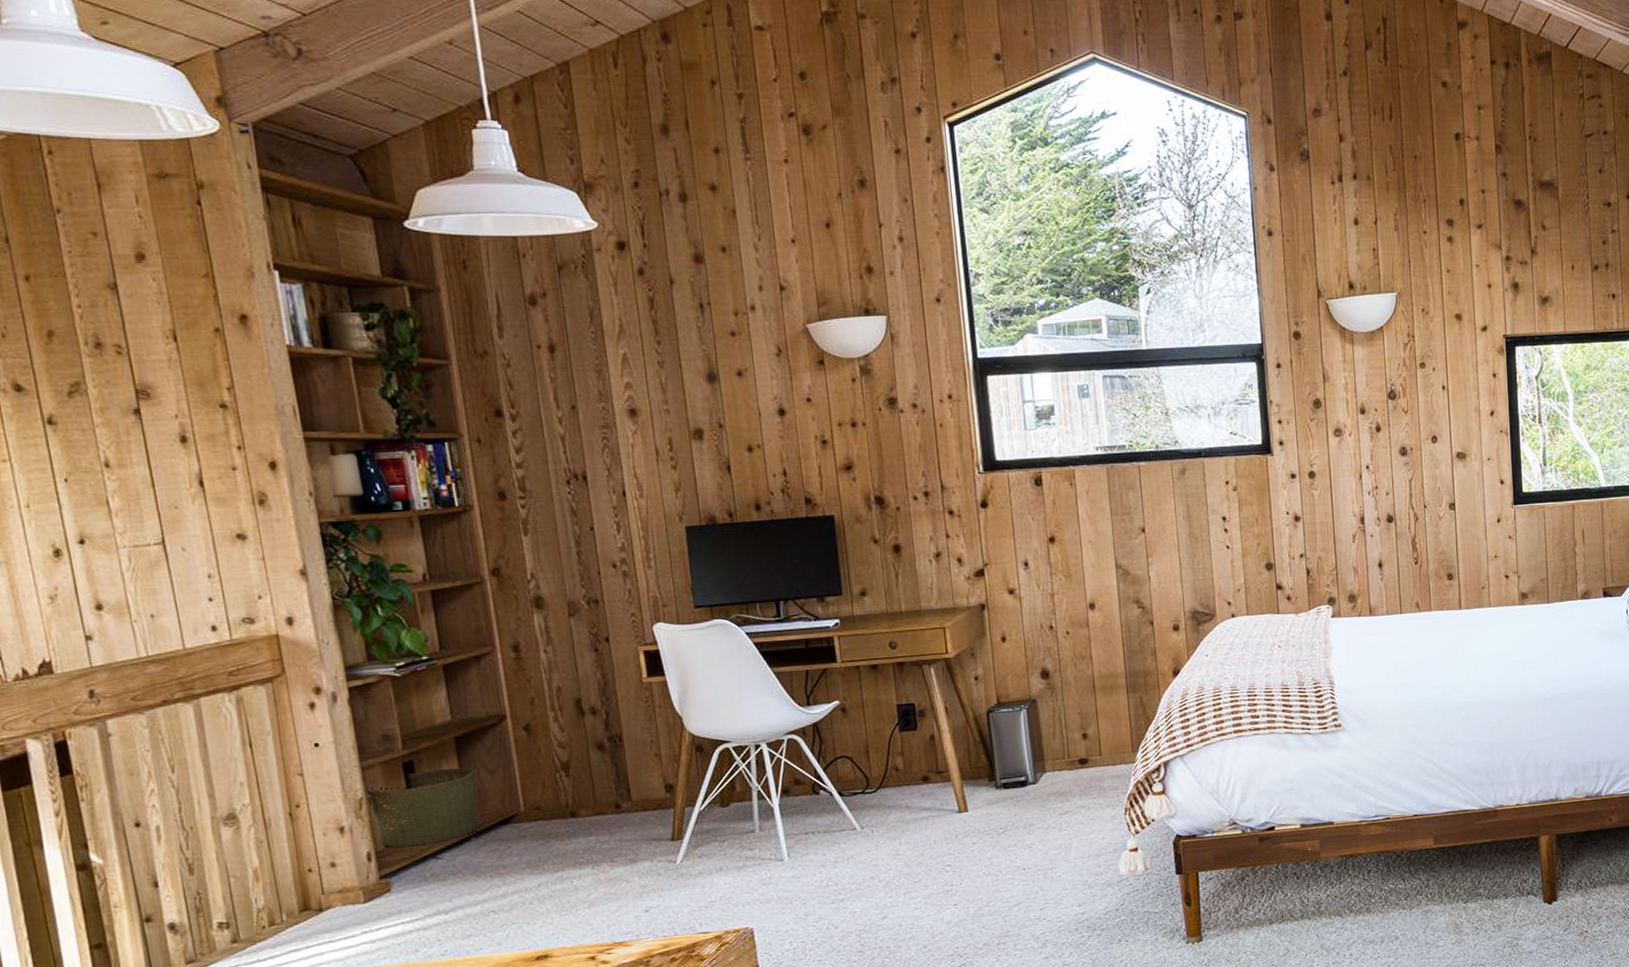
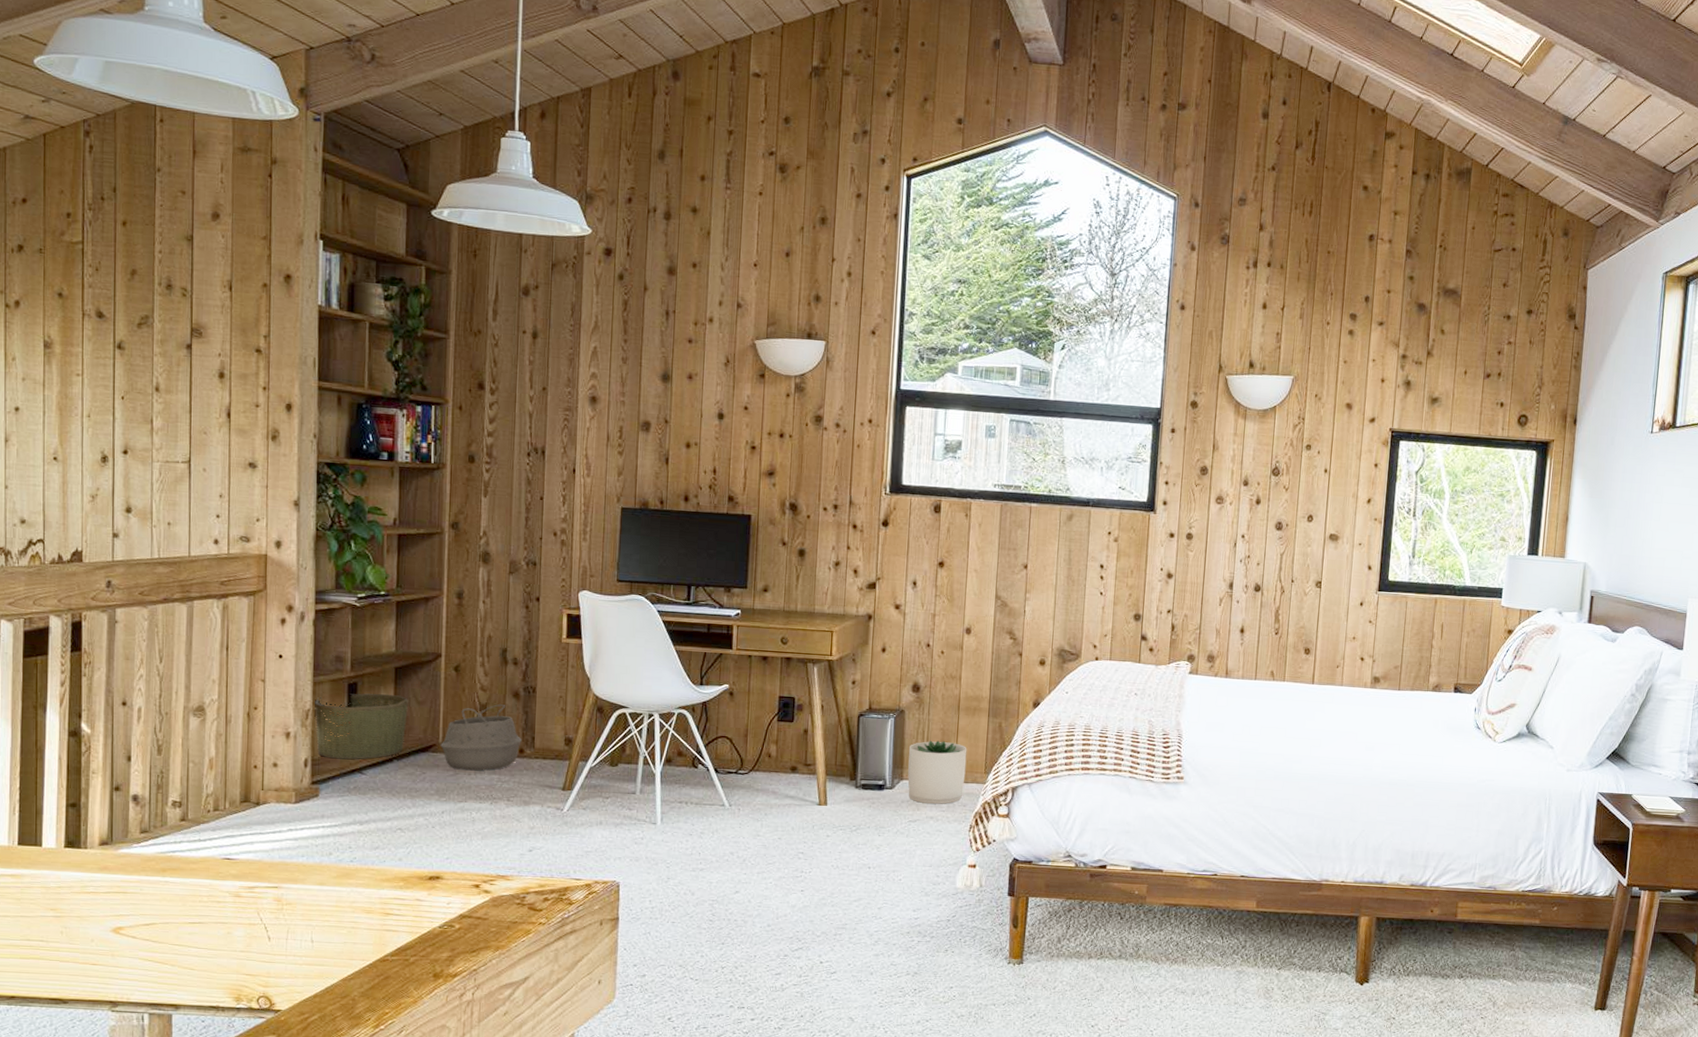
candle: present [327,454,364,498] -> none [332,404,359,444]
woven basket: none [523,759,616,838] -> present [440,704,522,771]
planter: none [1048,725,1112,793] -> present [907,740,967,804]

